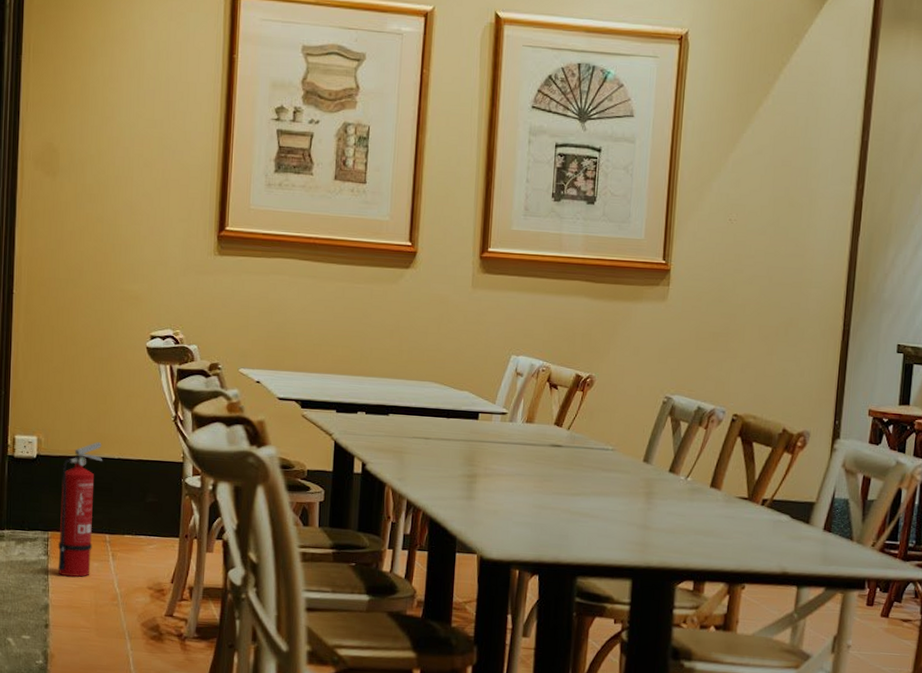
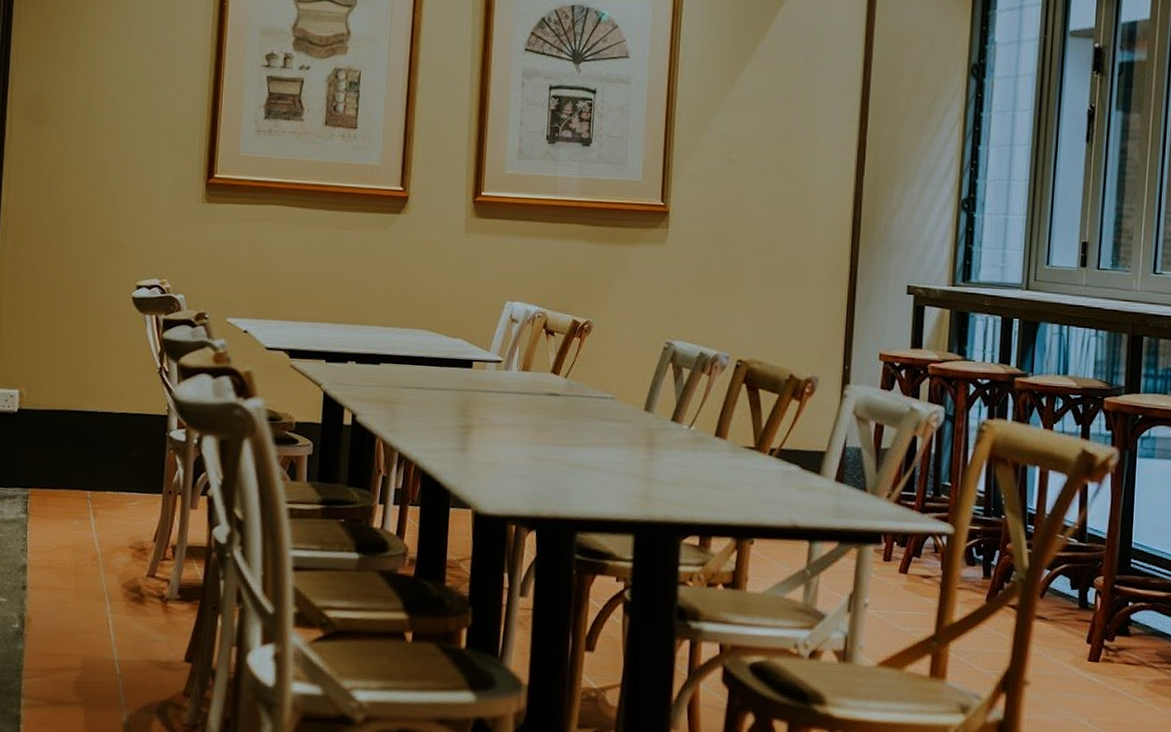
fire extinguisher: present [58,442,103,577] -> none [37,395,86,536]

